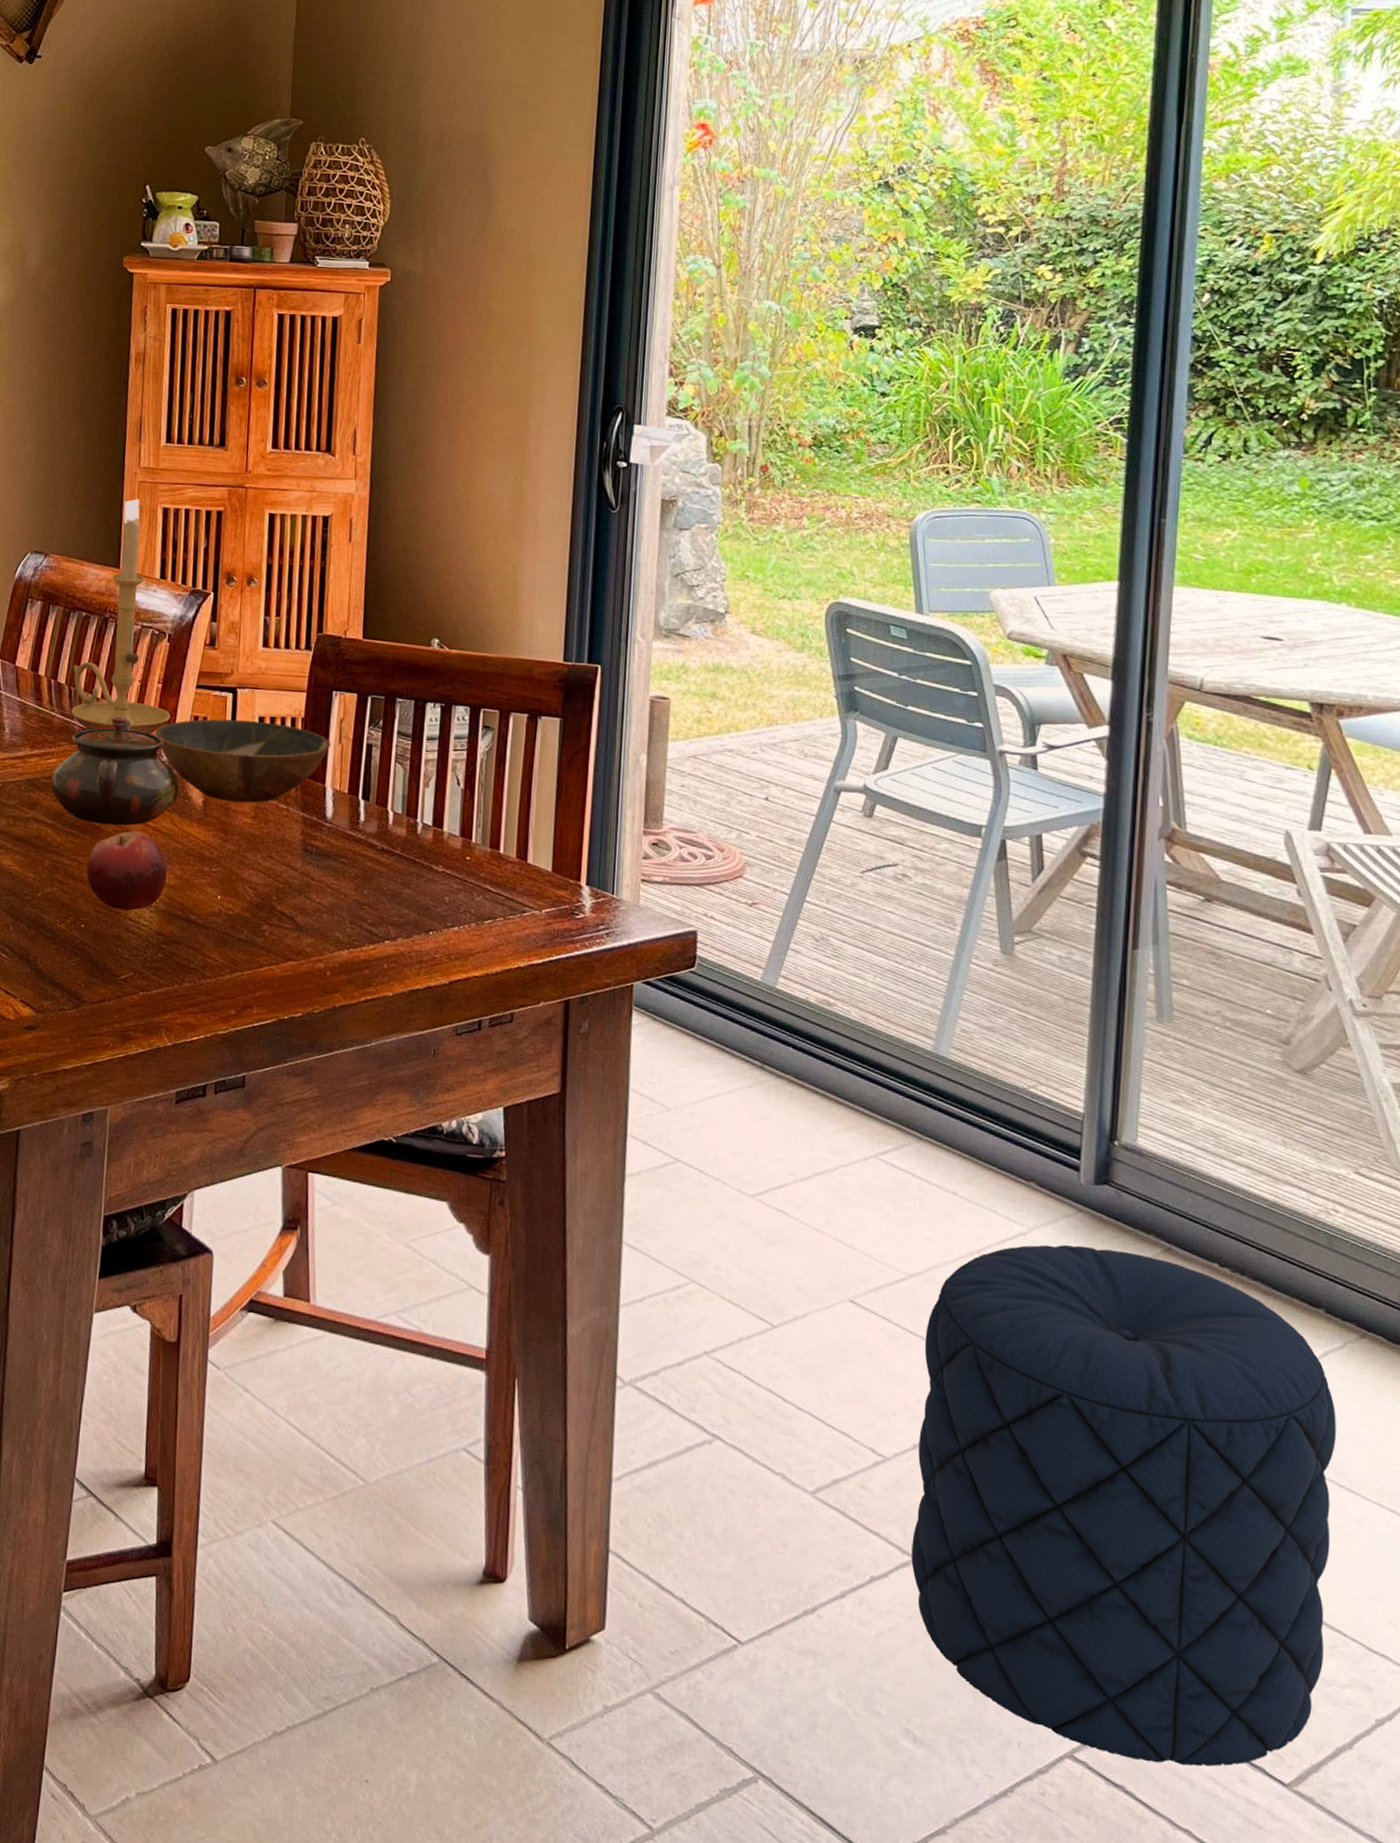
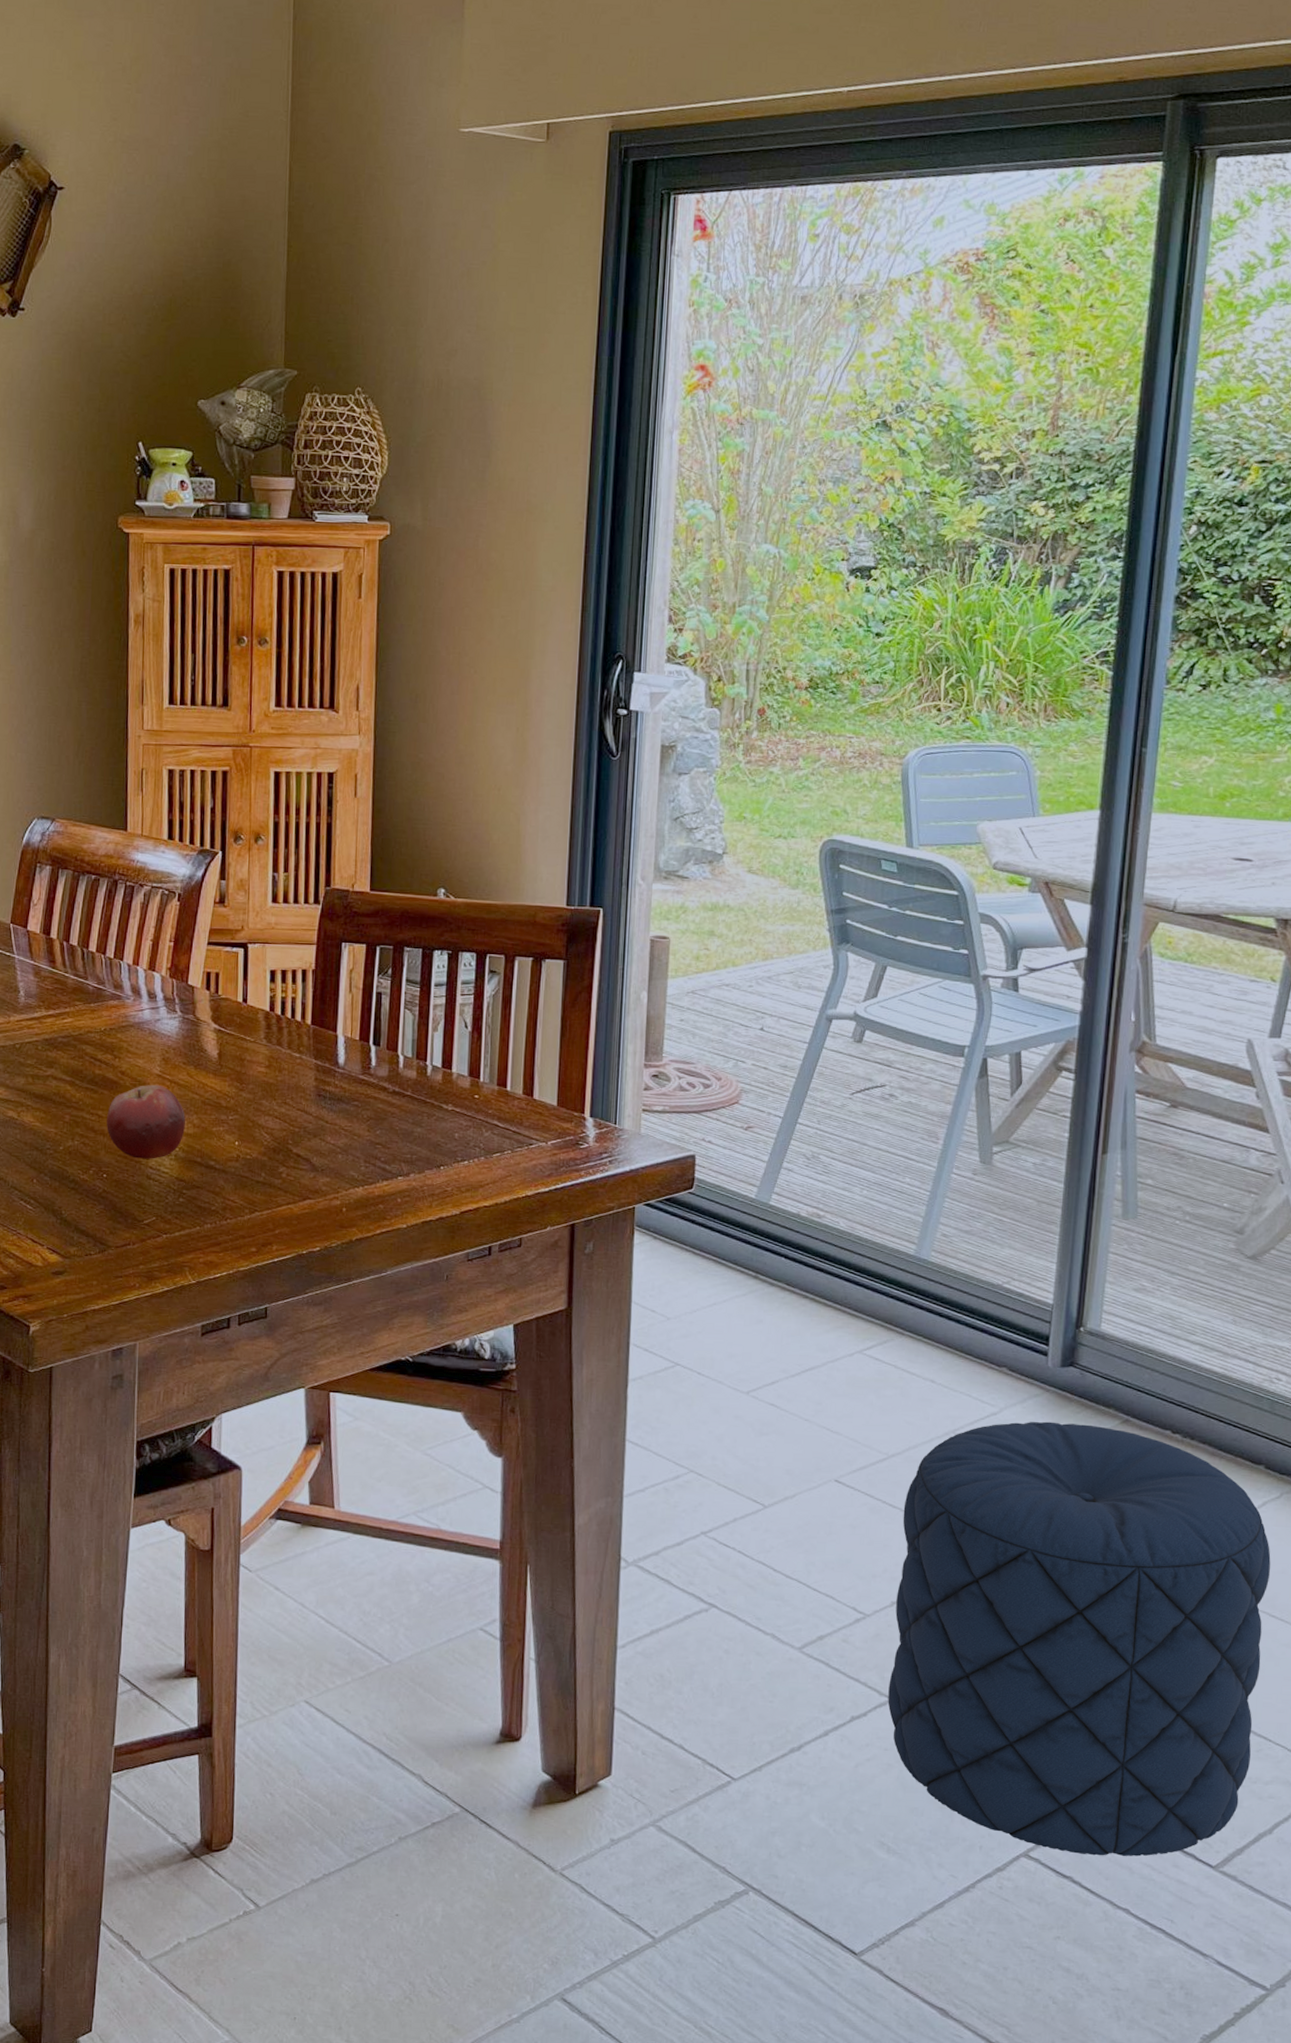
teapot: present [50,716,180,826] -> none [68,975,195,1080]
candle holder: present [71,499,170,734] -> none [85,761,183,991]
bowl: present [155,719,331,803] -> none [169,974,342,1053]

